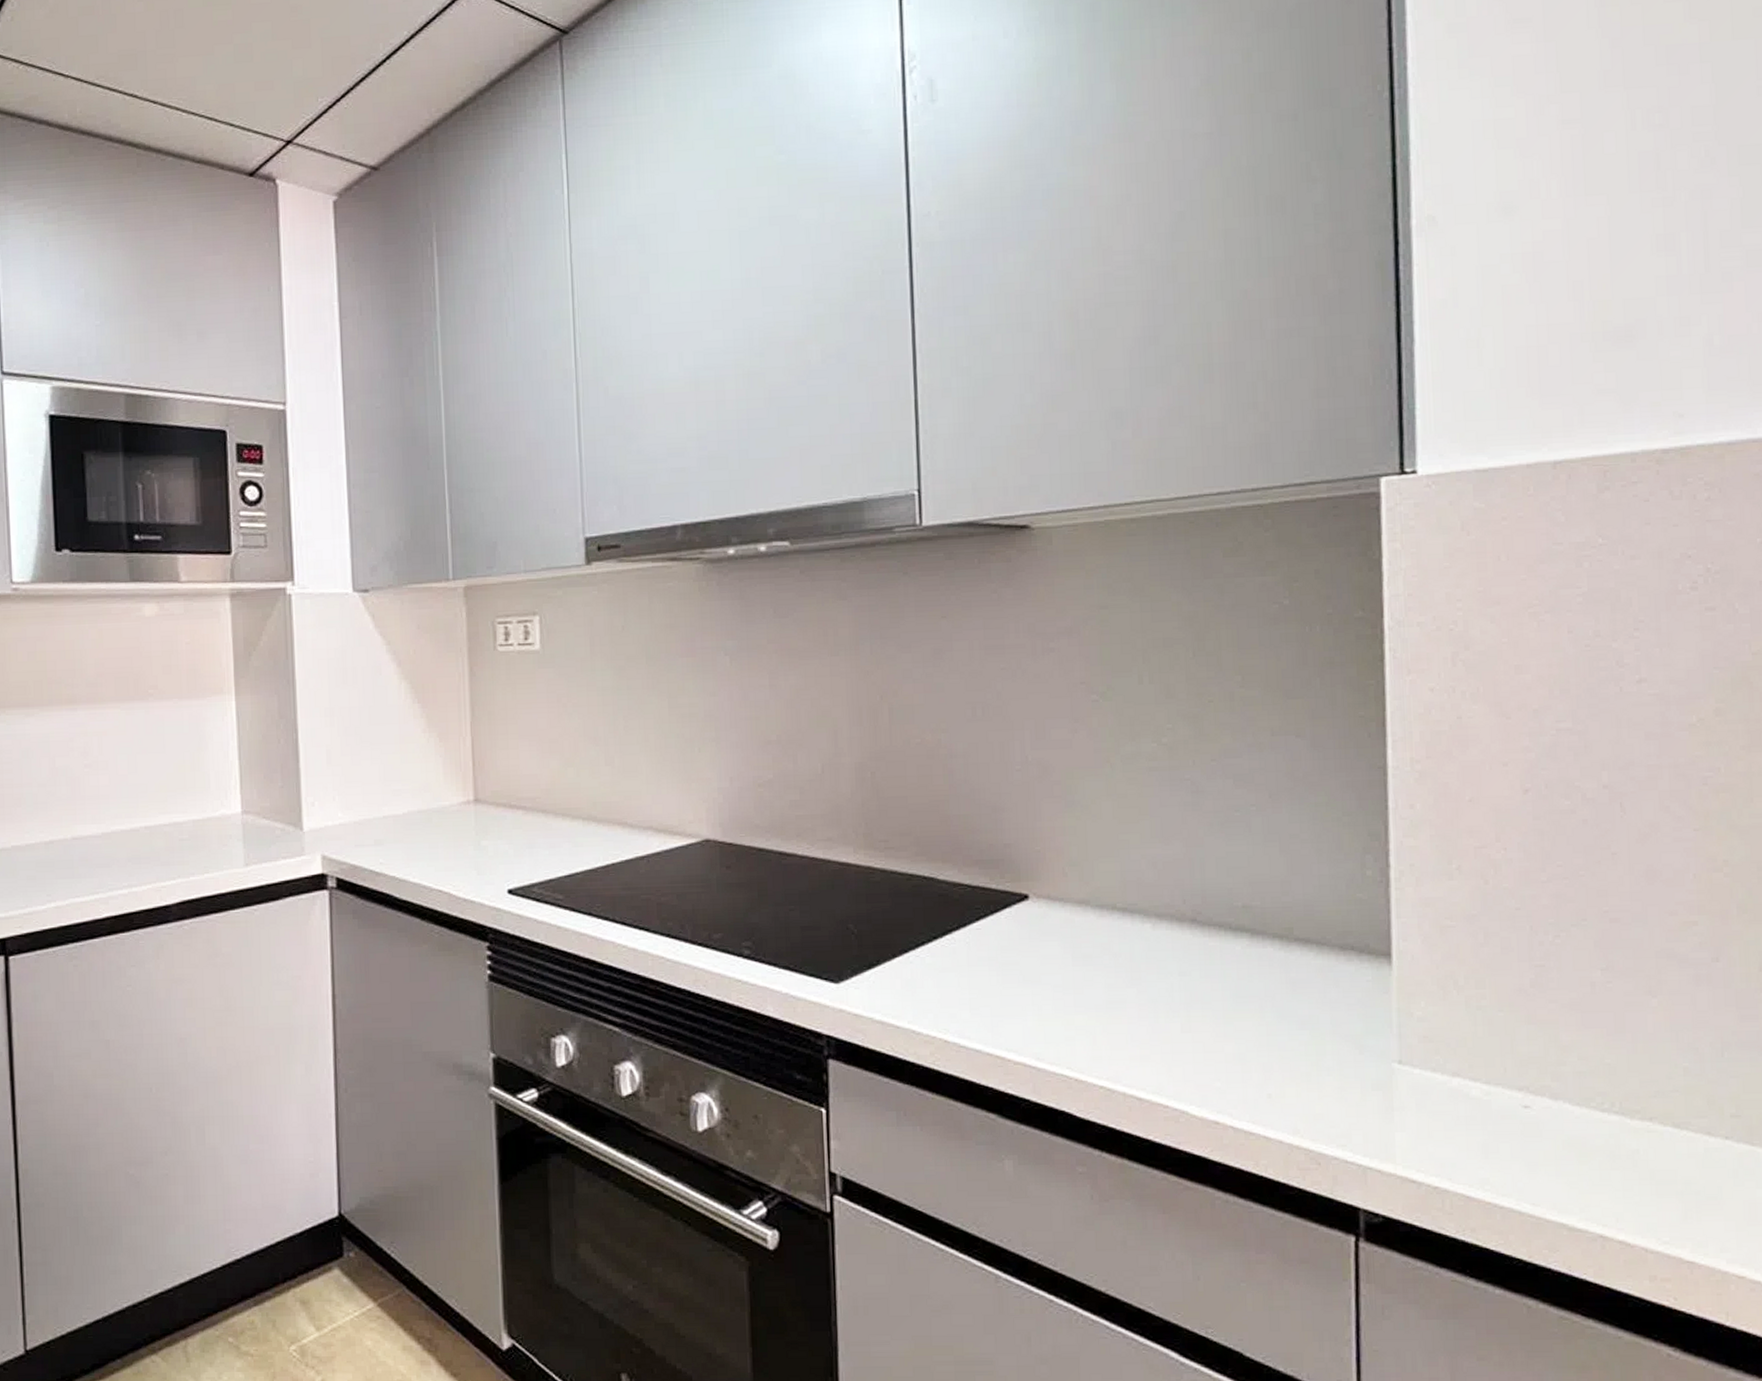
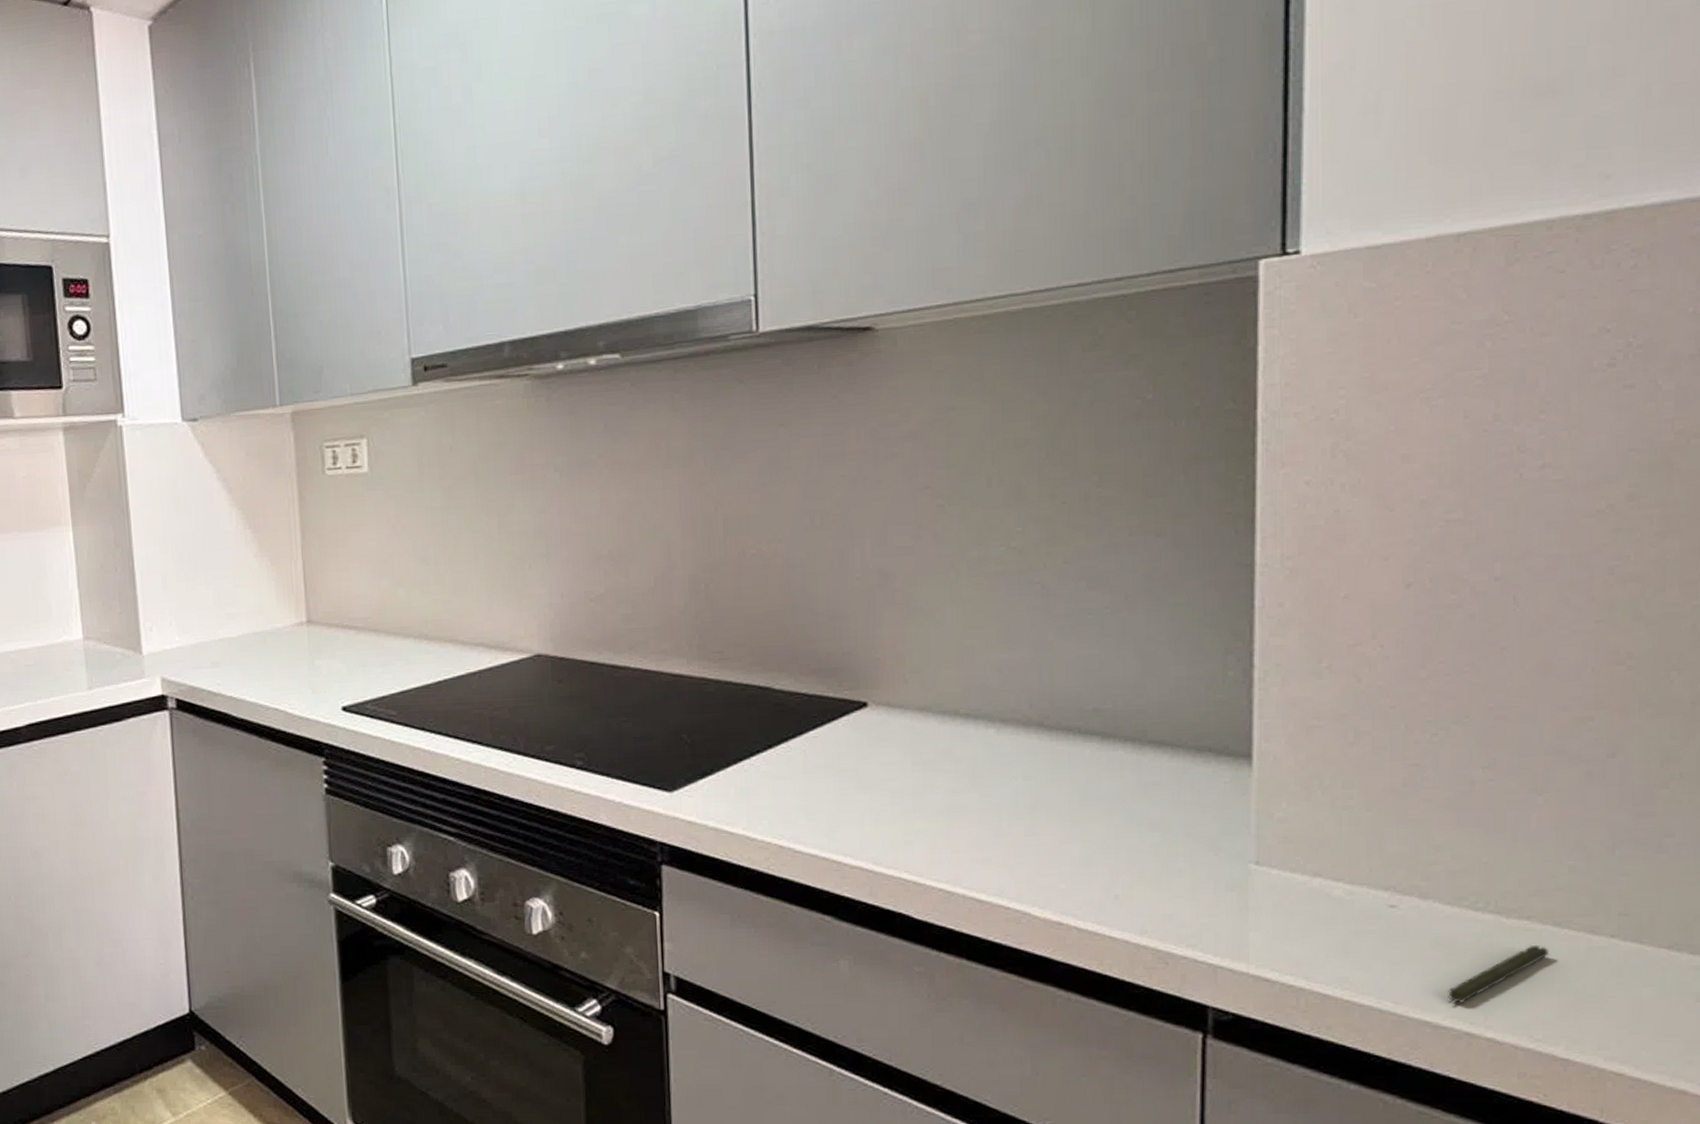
pen: none [1581,1146,1672,1205] -> present [1448,944,1550,1003]

